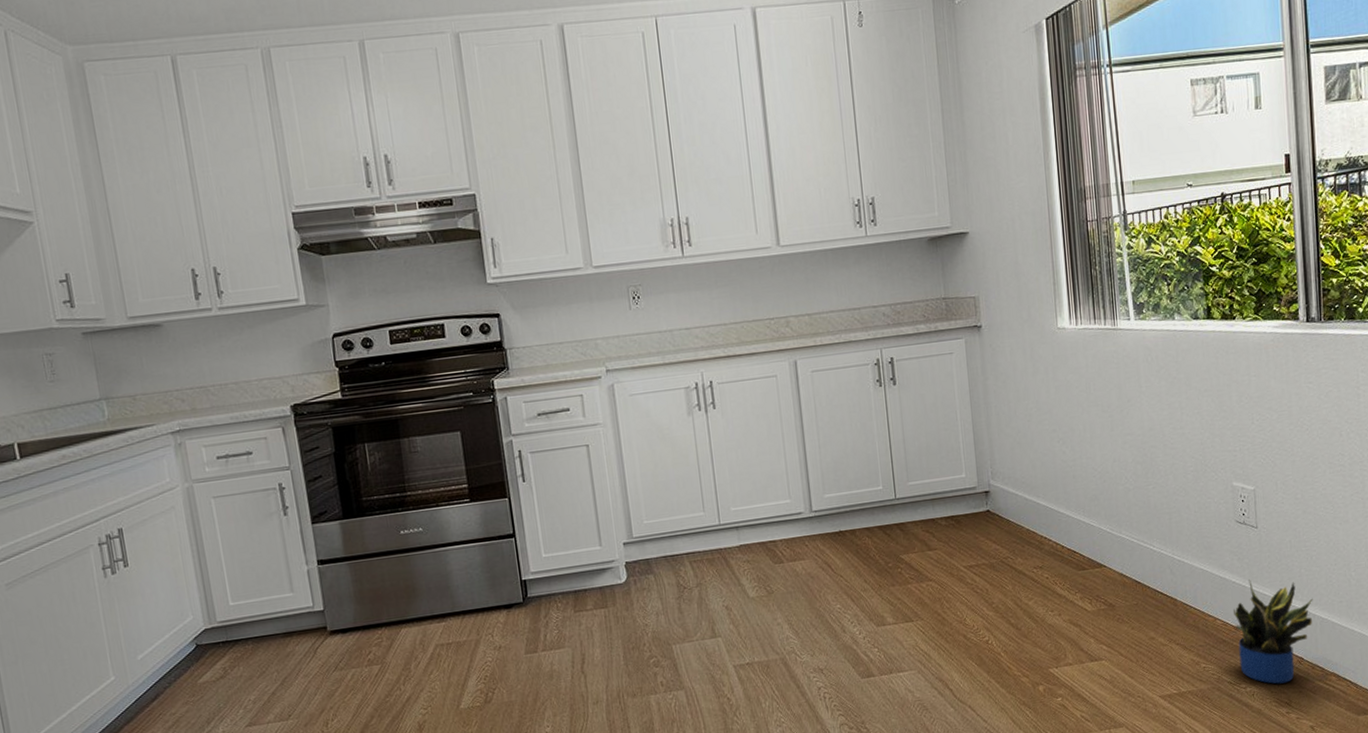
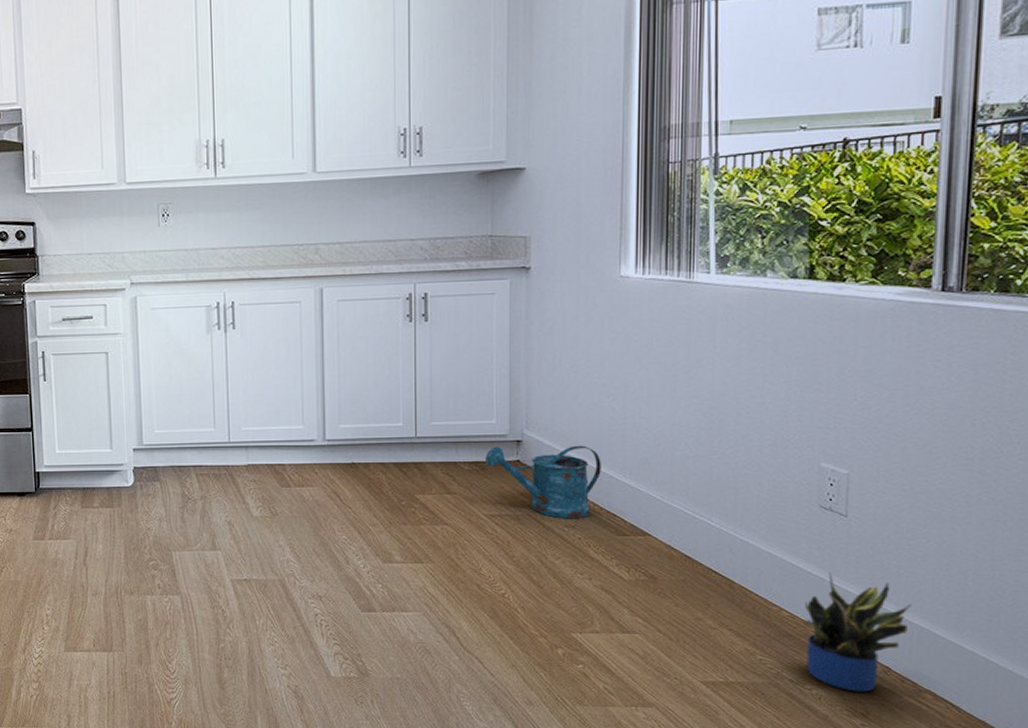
watering can: none [958,489,1060,561] -> present [484,445,601,519]

